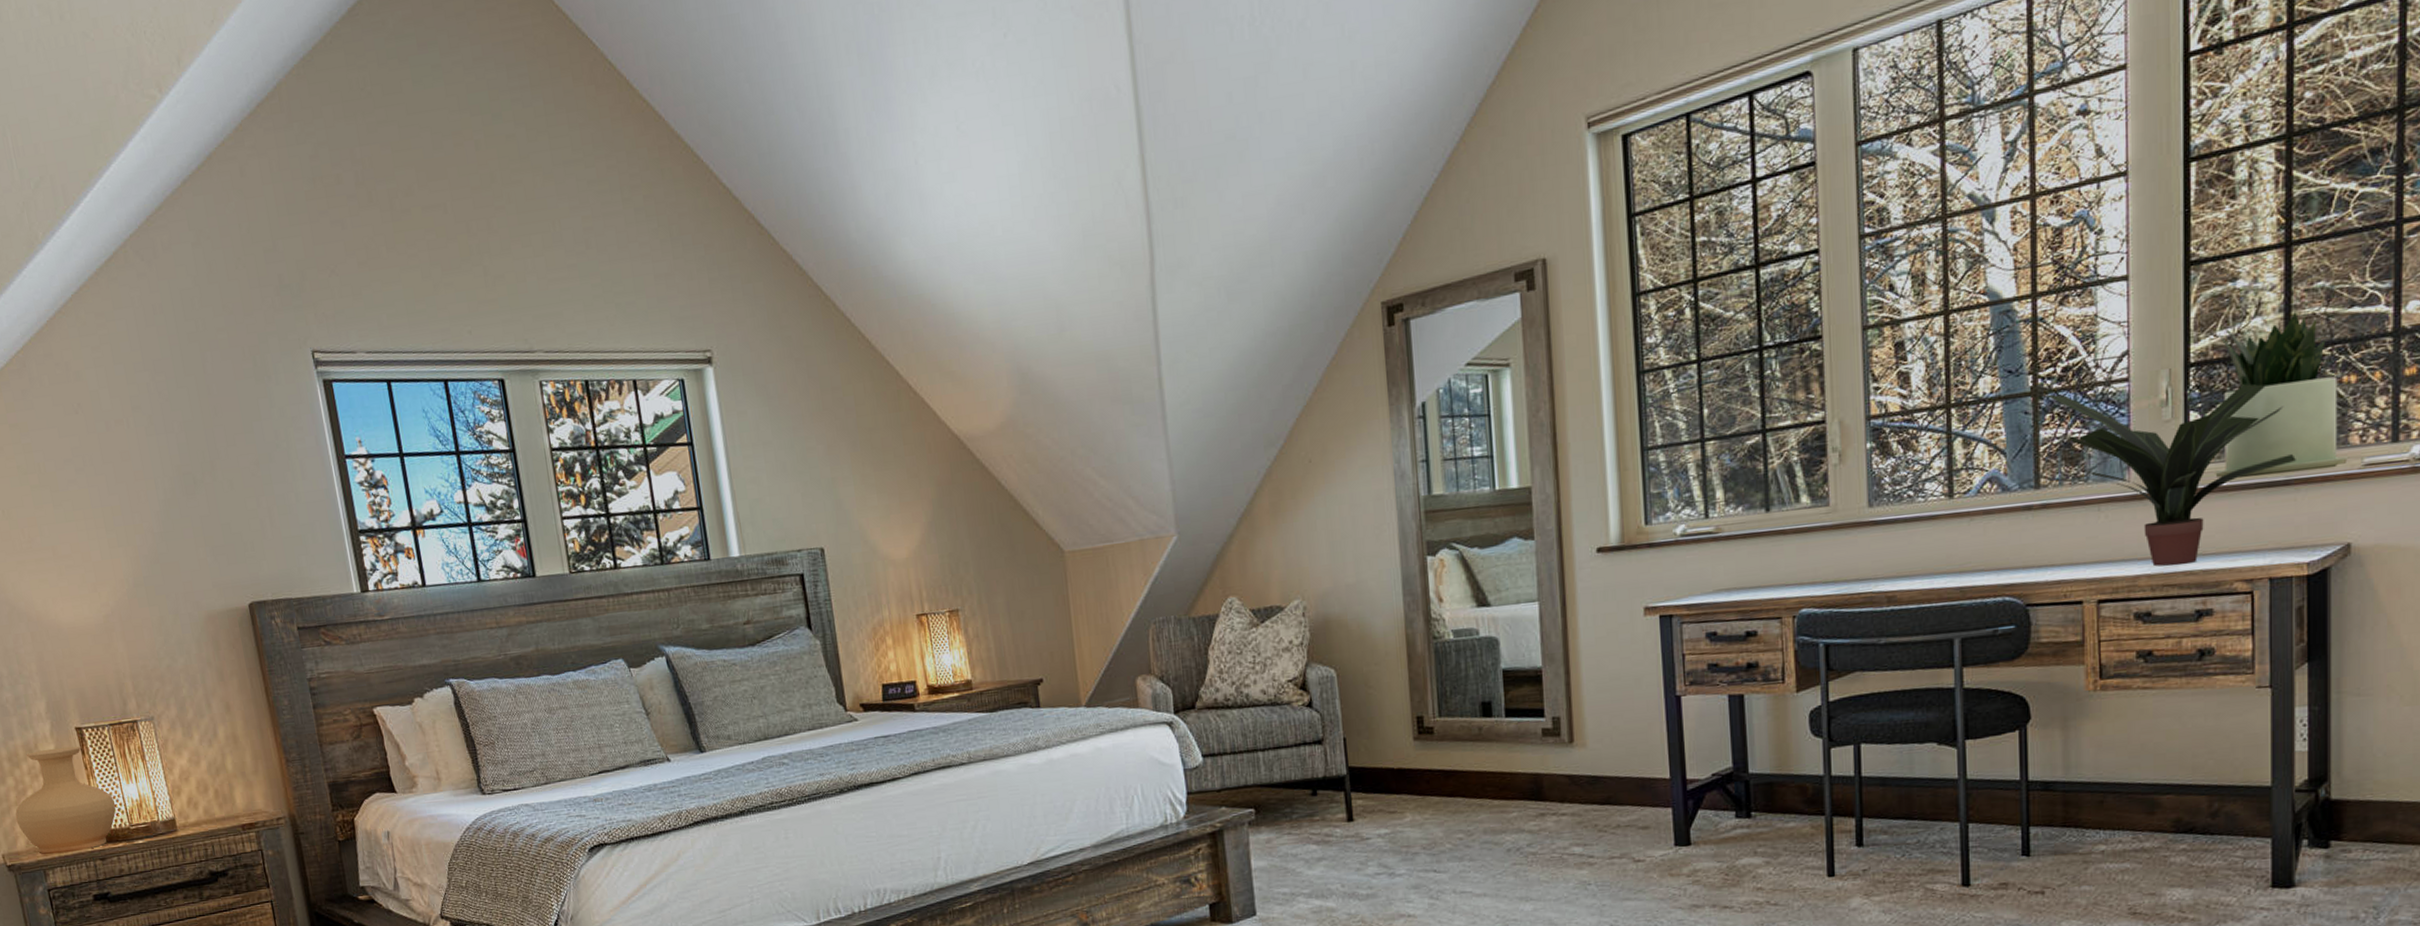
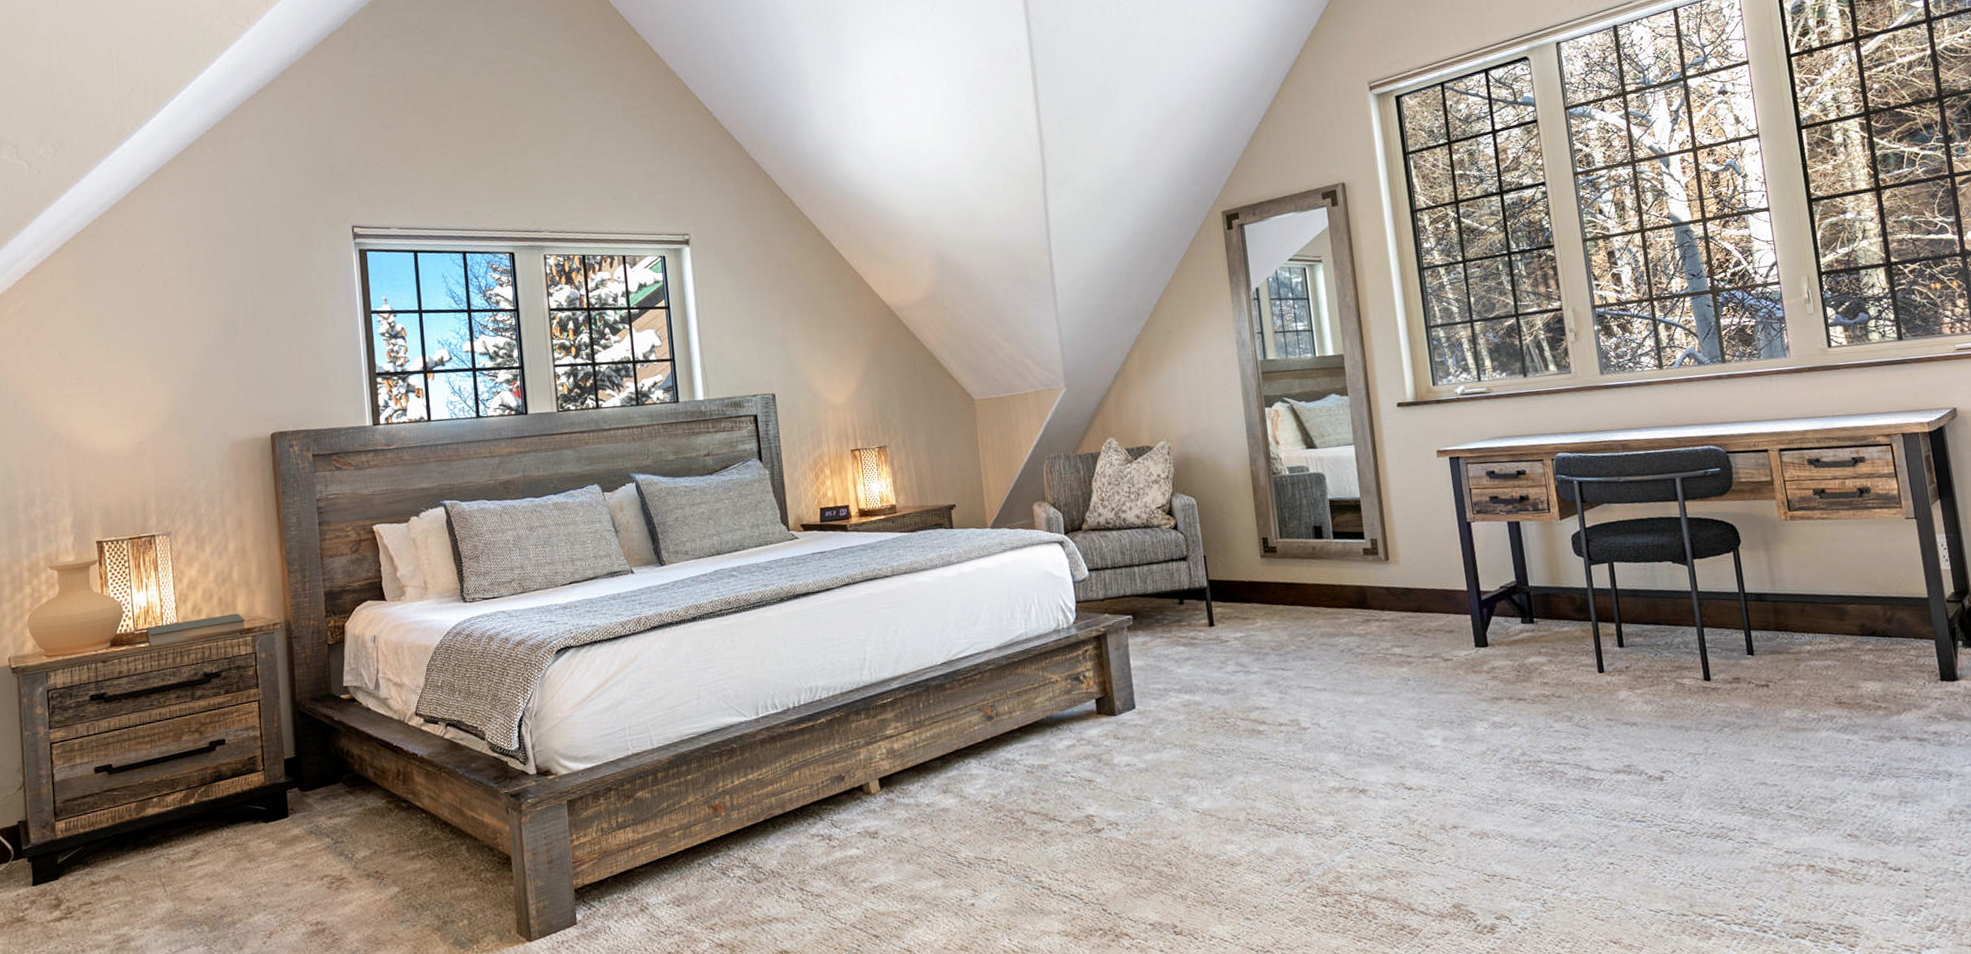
book: none [141,806,248,844] -> present [146,613,246,648]
potted plant: present [2045,383,2296,567] -> none [1721,288,1907,424]
planter: present [2213,312,2349,479] -> none [1839,237,1945,358]

